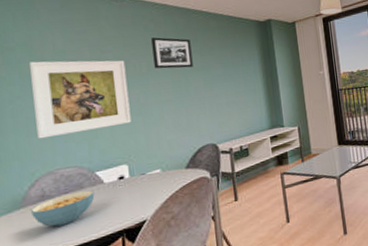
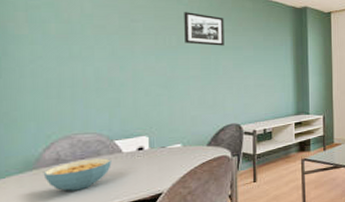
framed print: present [30,60,132,139] -> none [55,22,156,102]

